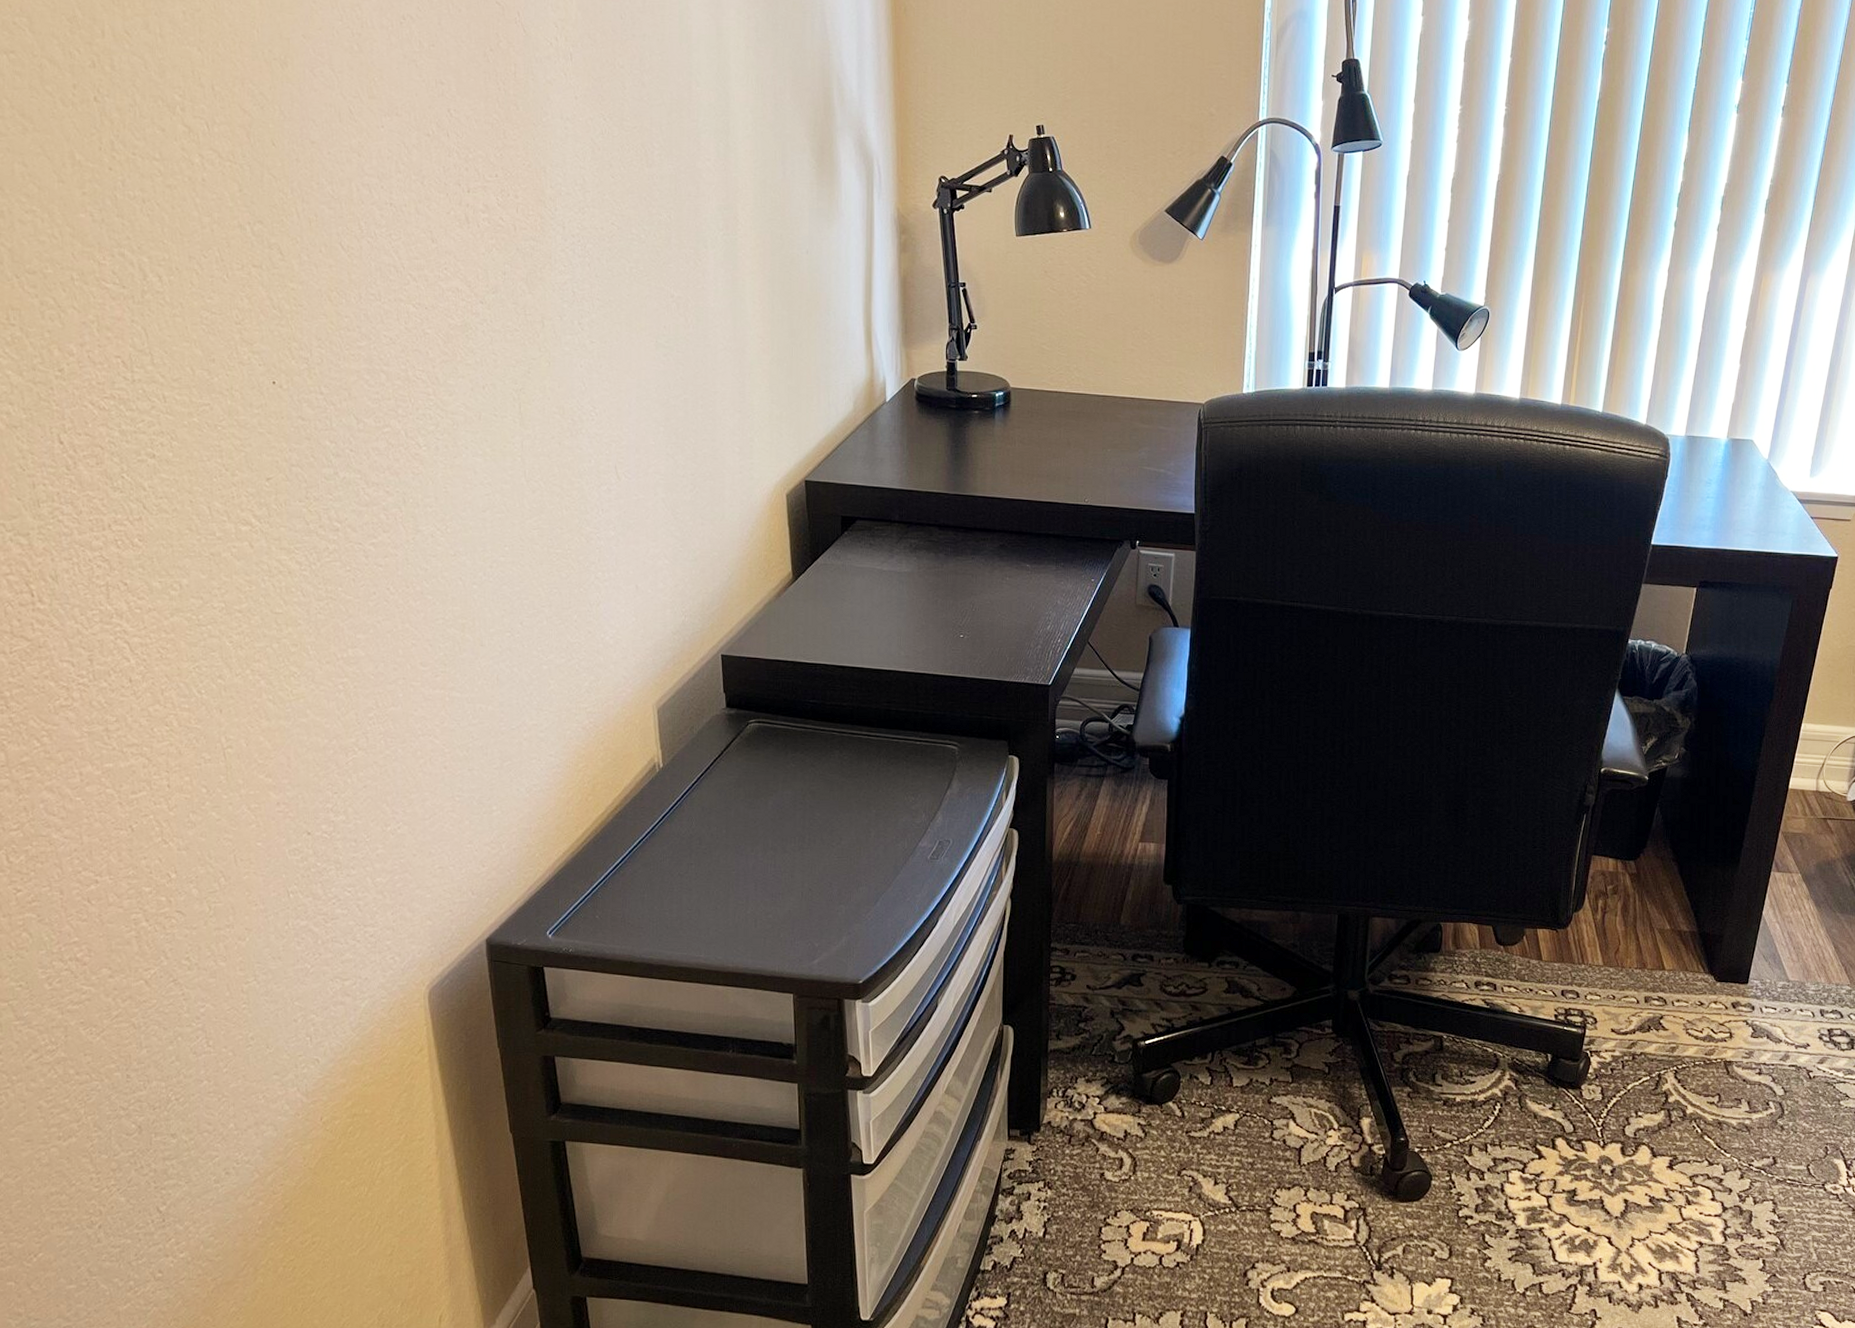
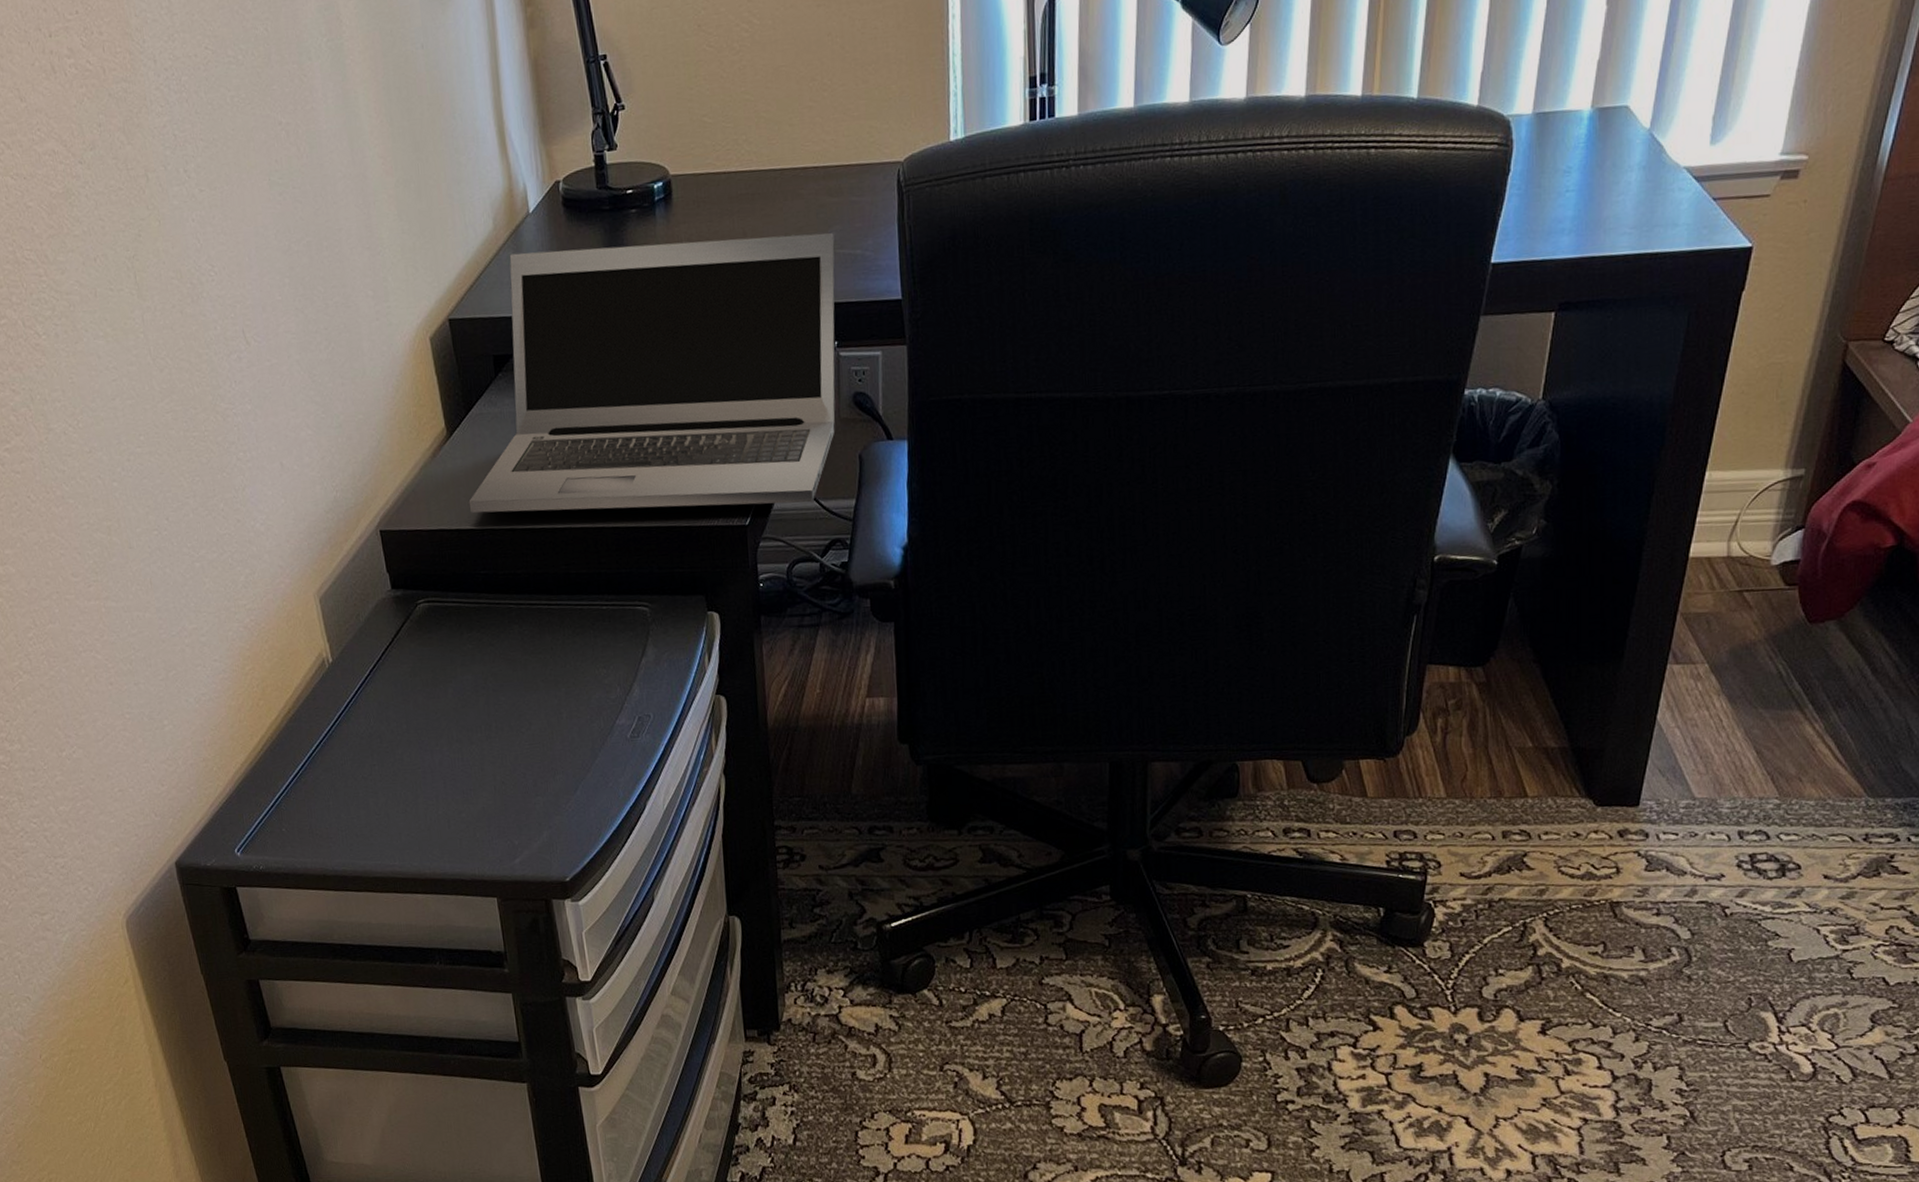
laptop: none [806,433,1143,672] -> present [468,233,836,513]

